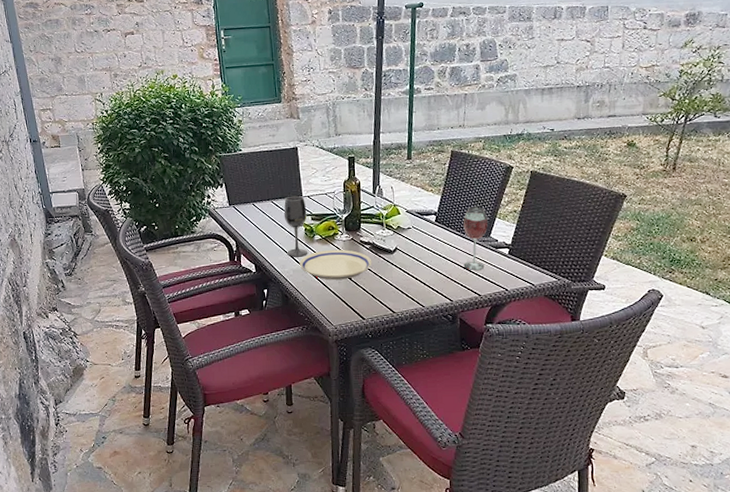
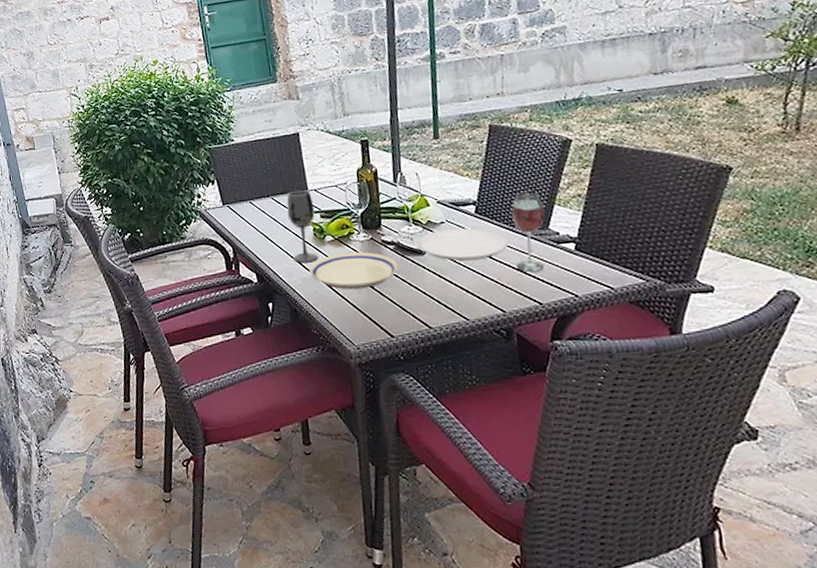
plate: none [388,233,460,260] -> present [417,227,510,261]

